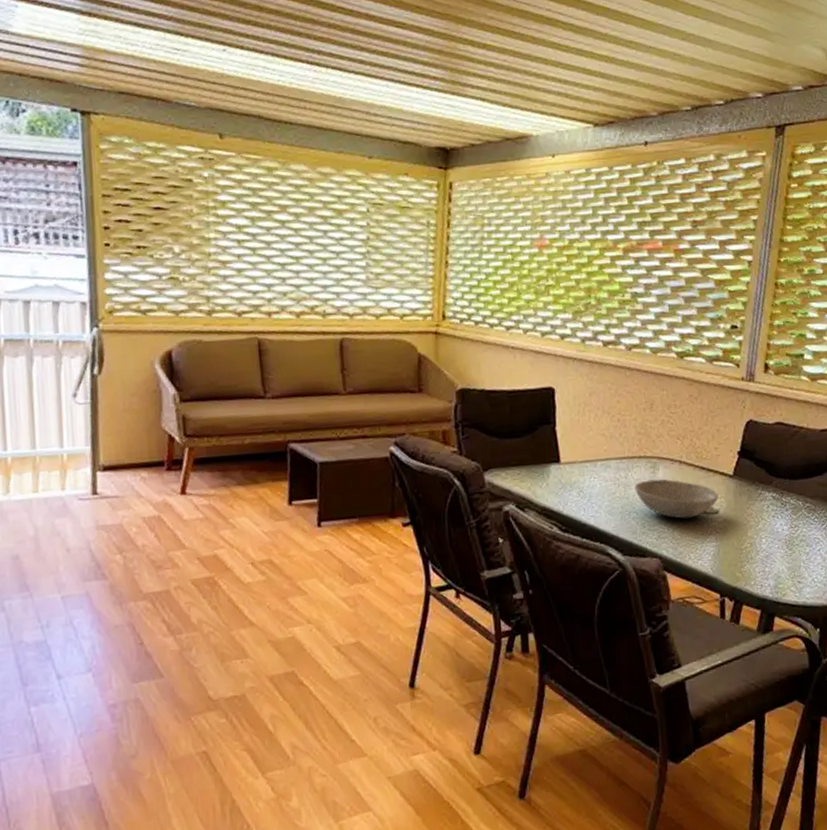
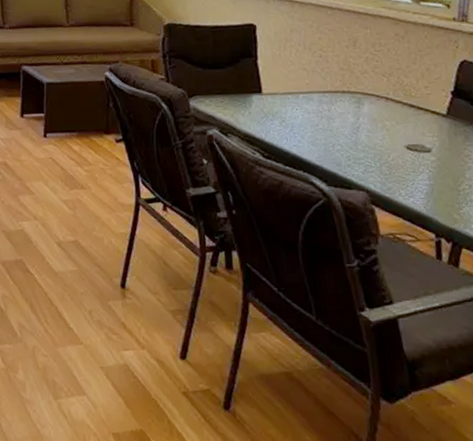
bowl: present [634,479,719,519] -> none [338,114,431,155]

